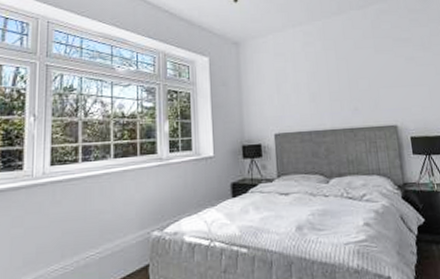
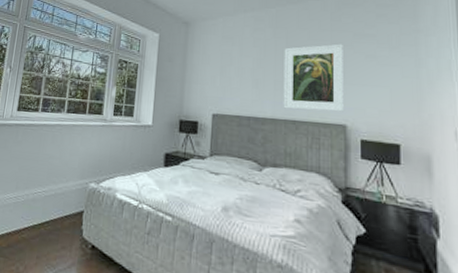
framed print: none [334,49,395,118] -> present [283,44,345,112]

